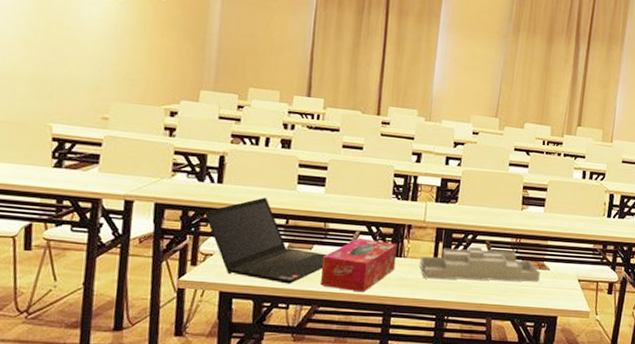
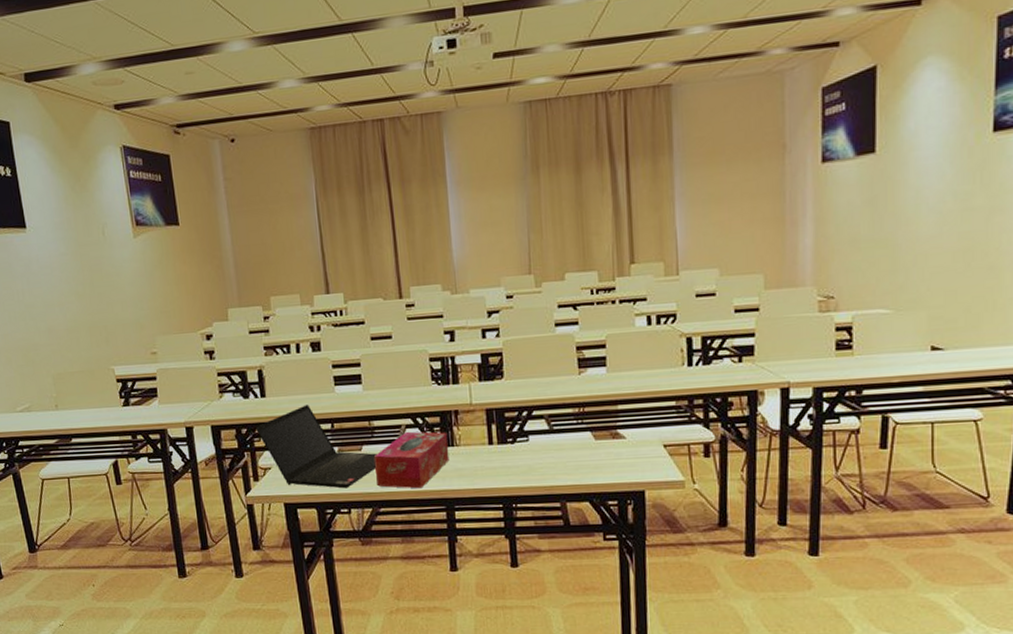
desk organizer: present [419,246,540,282] -> none [474,423,615,466]

